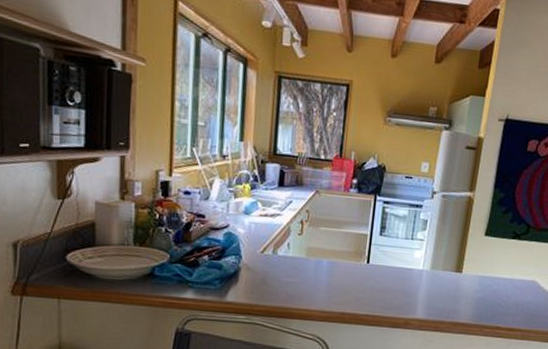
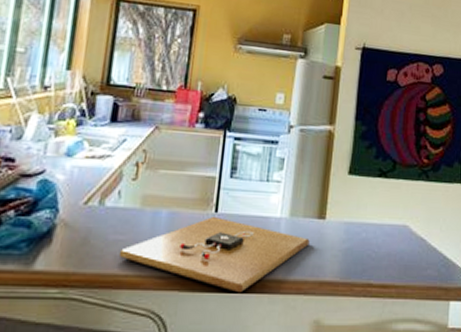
cutting board: none [290,267,447,328] -> present [118,217,310,294]

